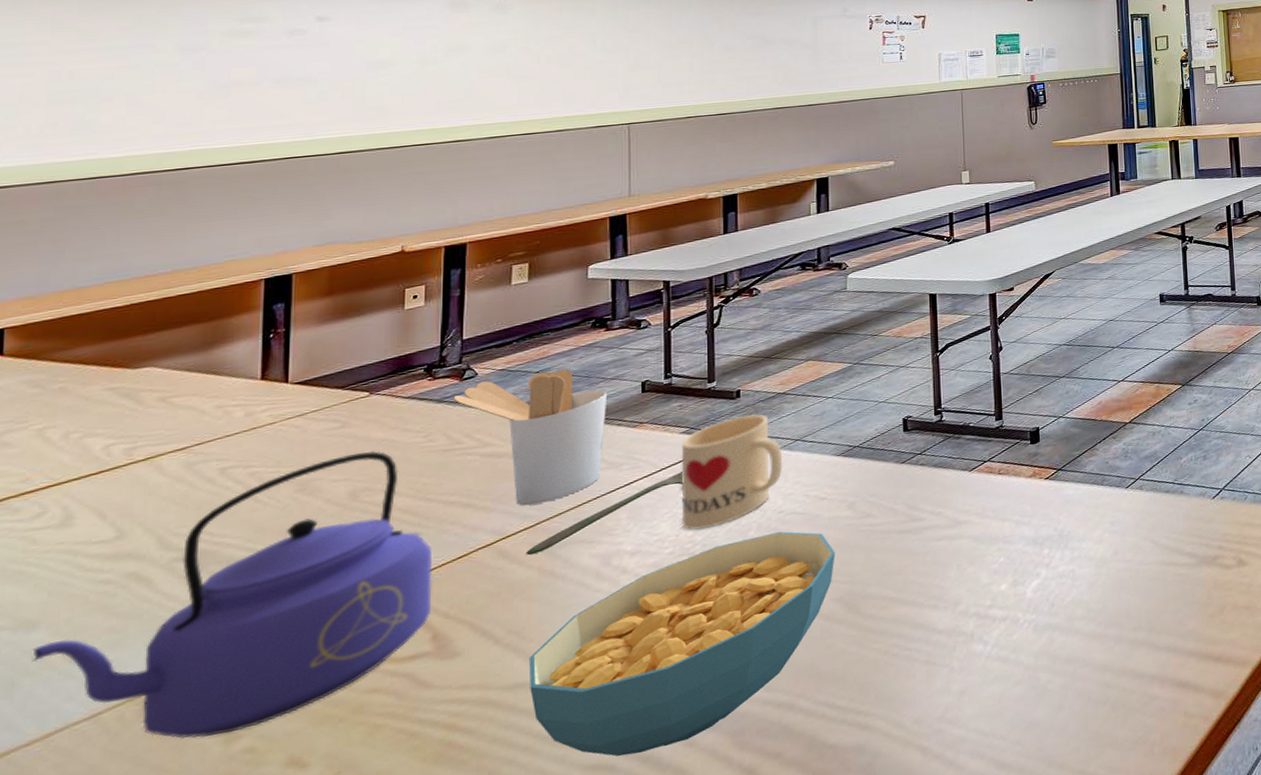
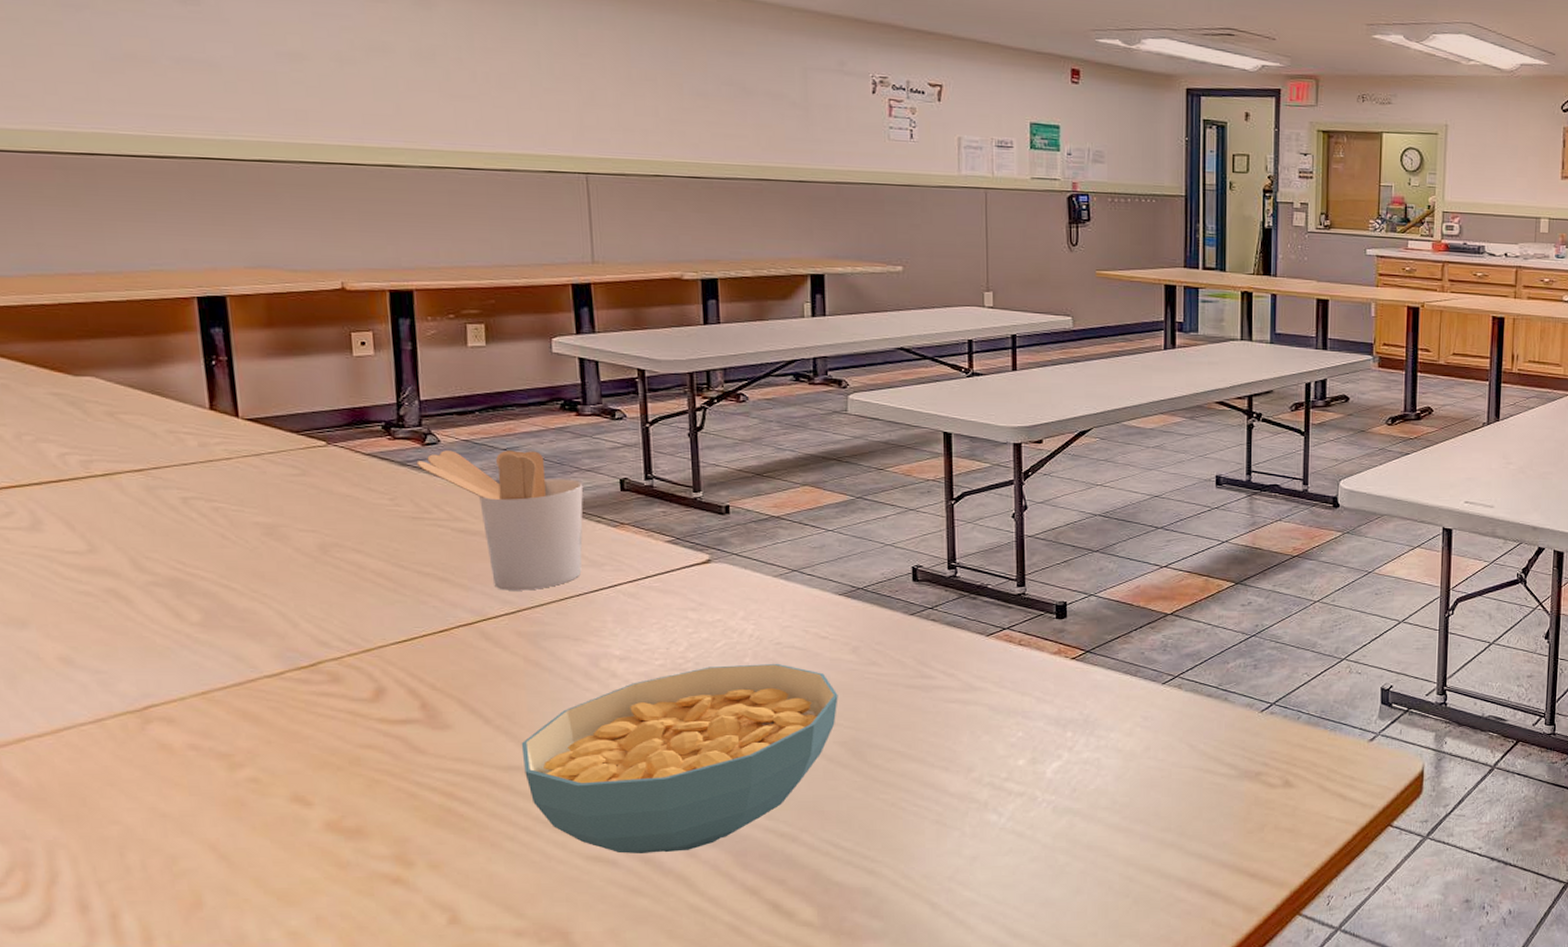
kettle: present [32,450,433,739] -> none [27,504,418,761]
spoon: present [526,471,683,556] -> none [509,583,671,642]
mug: present [681,414,783,530] -> none [667,534,779,647]

